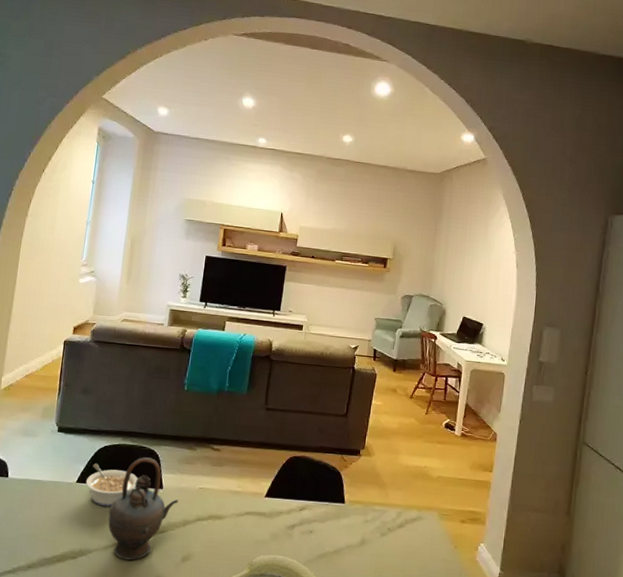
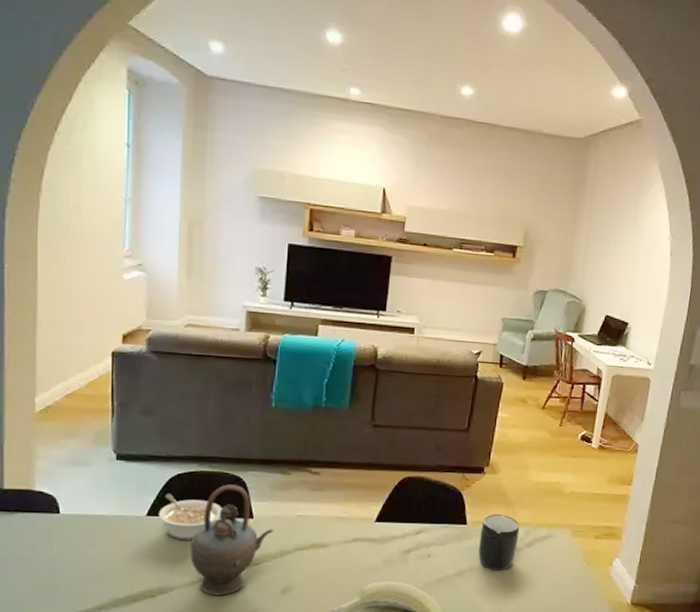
mug: none [355,494,392,551] -> present [478,514,520,572]

